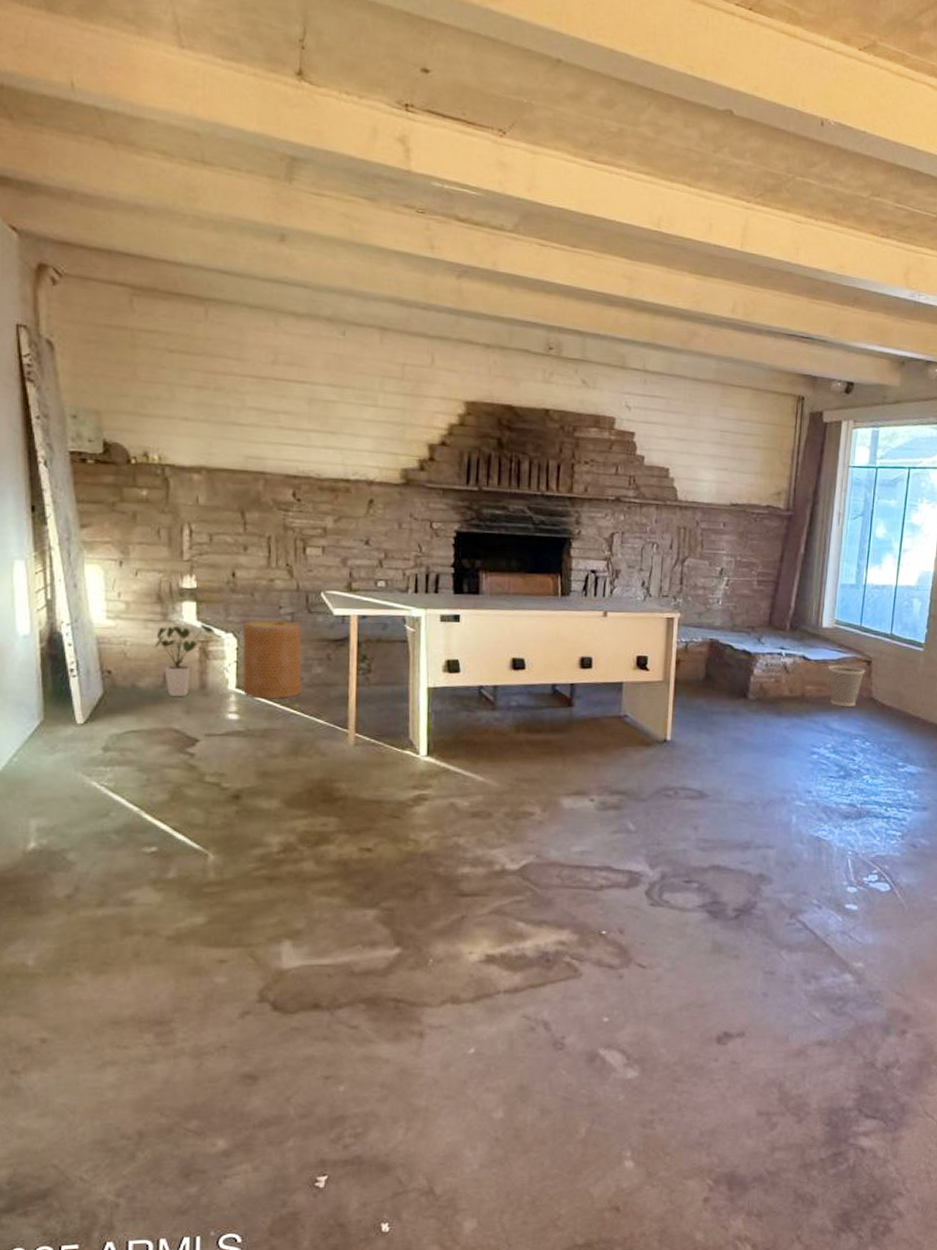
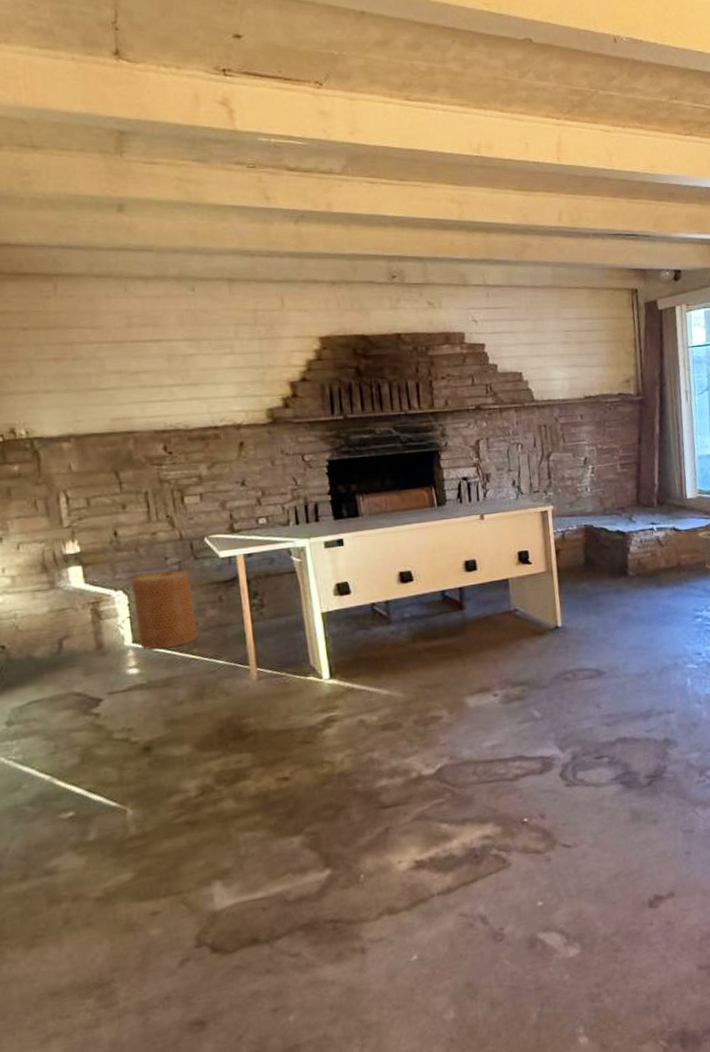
house plant: present [154,624,215,697] -> none [45,586,104,662]

